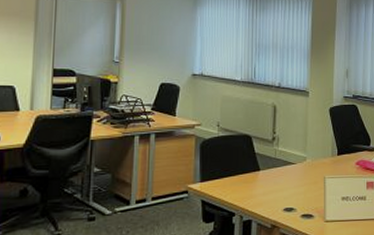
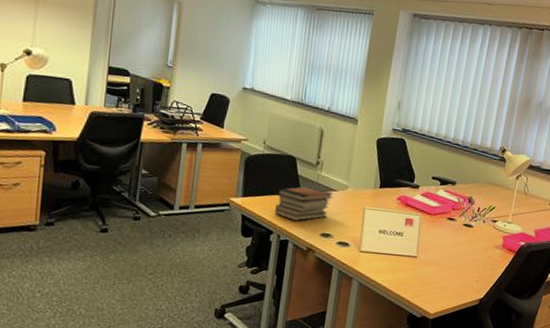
book stack: none [235,162,293,199] -> present [275,186,334,221]

